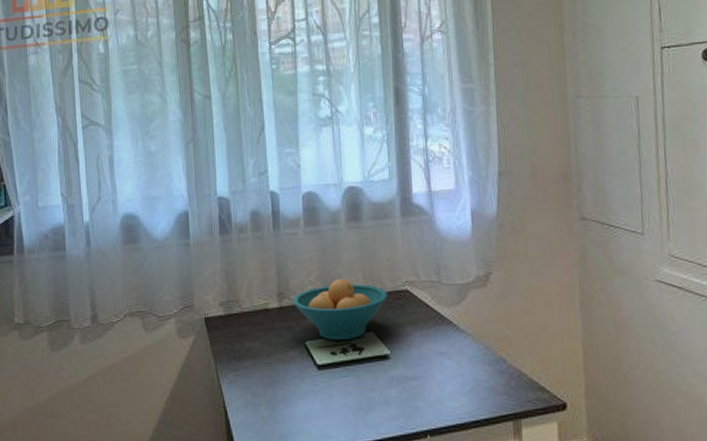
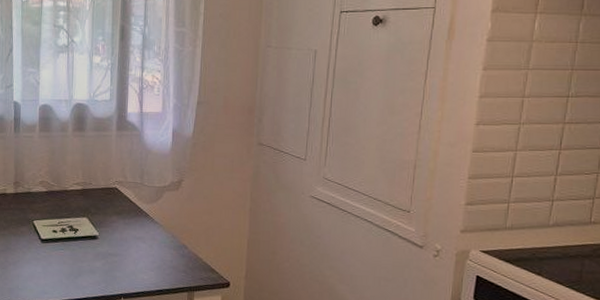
fruit bowl: present [293,278,389,341] -> none [26,174,101,223]

